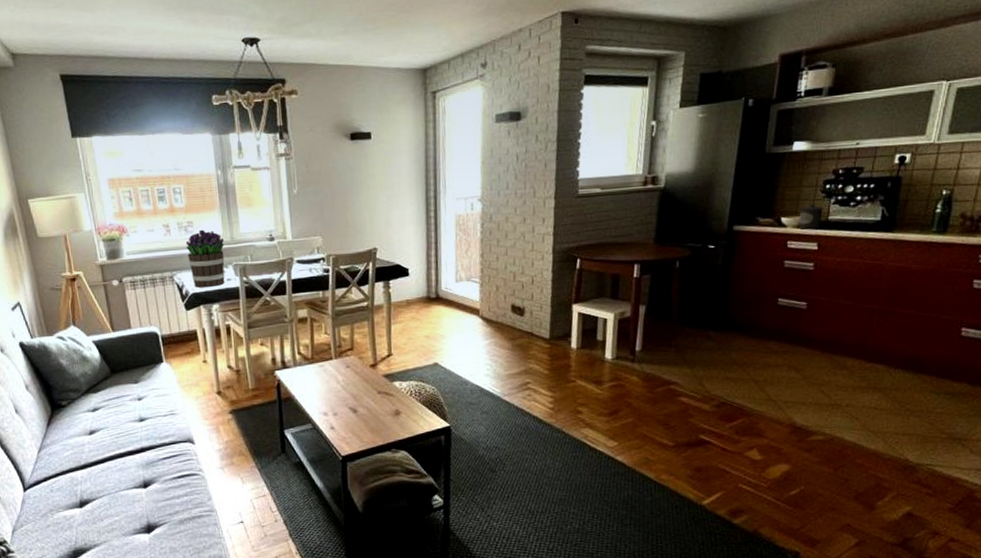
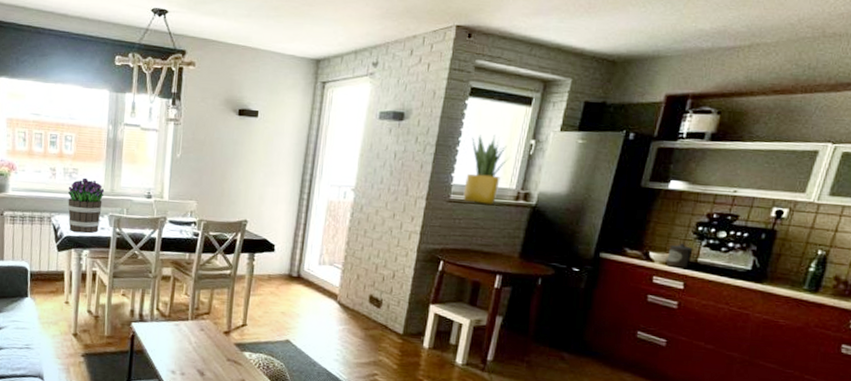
planter: none [591,121,633,195] -> present [463,134,510,204]

